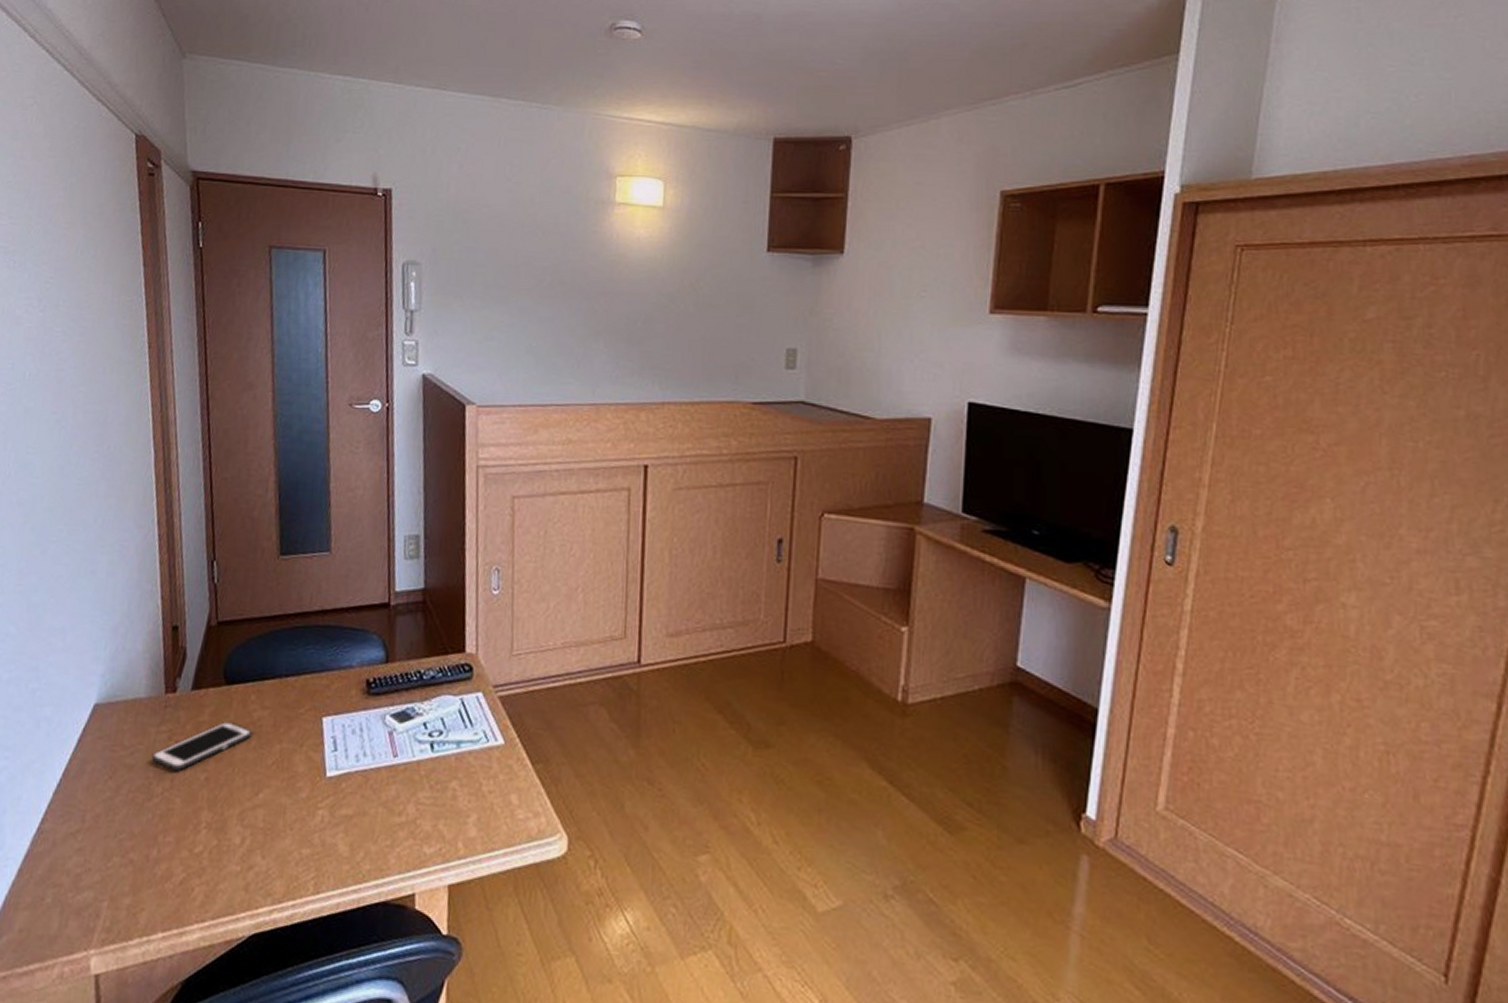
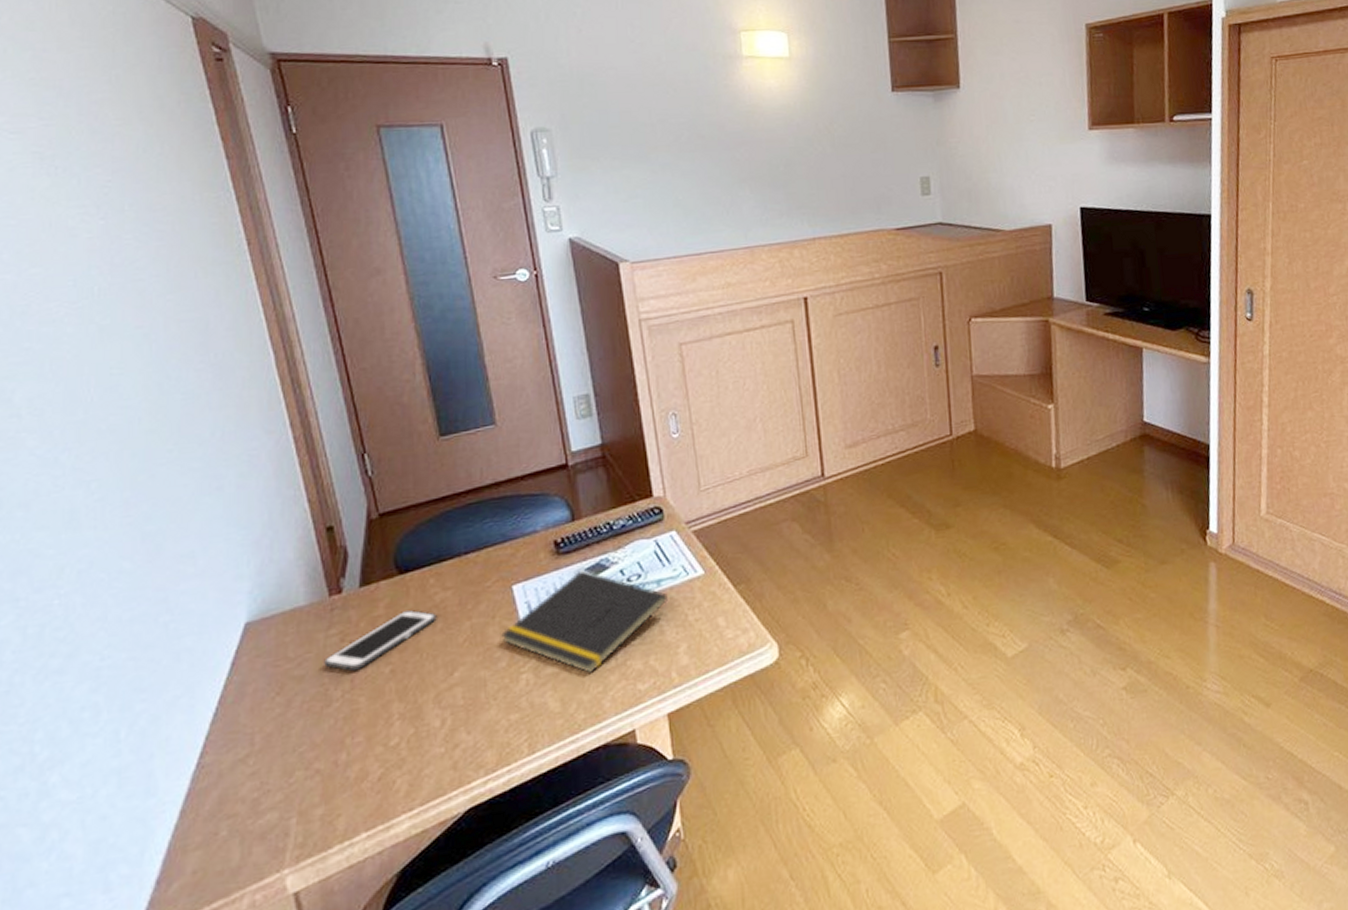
notepad: none [306,715,465,824] -> present [501,570,668,673]

